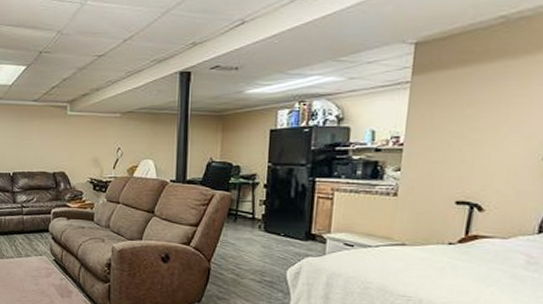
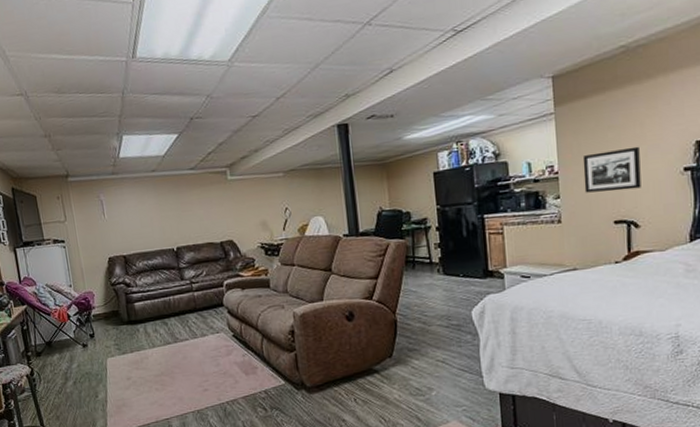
picture frame: none [429,126,500,171] -> present [582,146,641,193]

